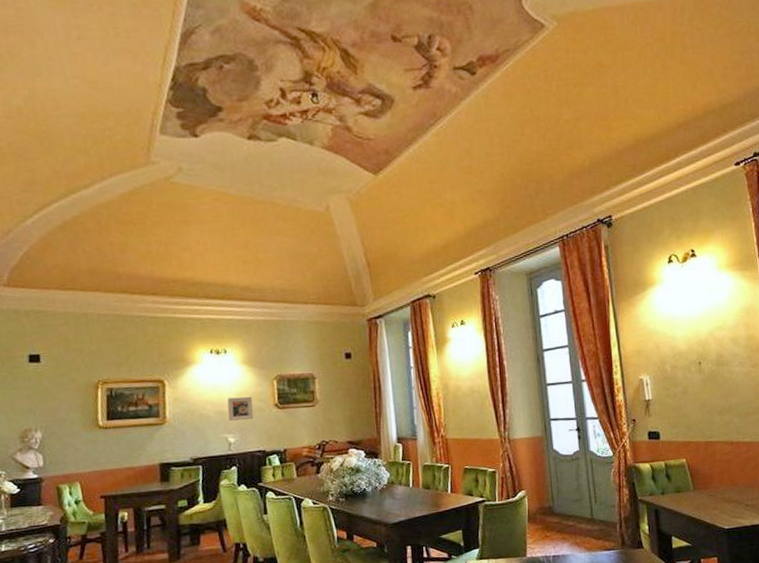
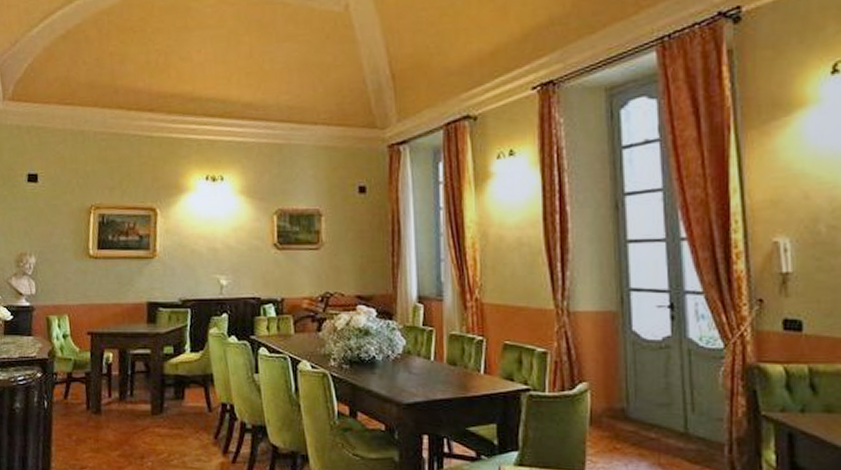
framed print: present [227,396,254,421] -> none [221,232,250,261]

